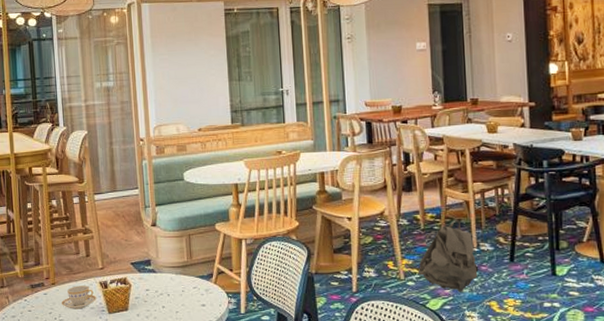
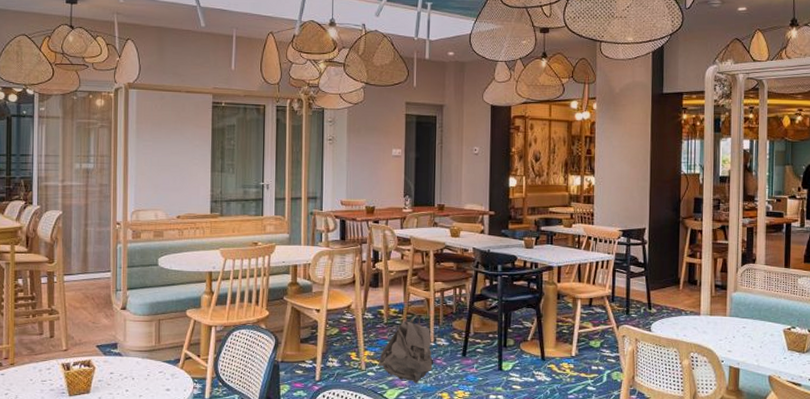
teacup: present [61,286,96,309] -> none [19,367,57,391]

